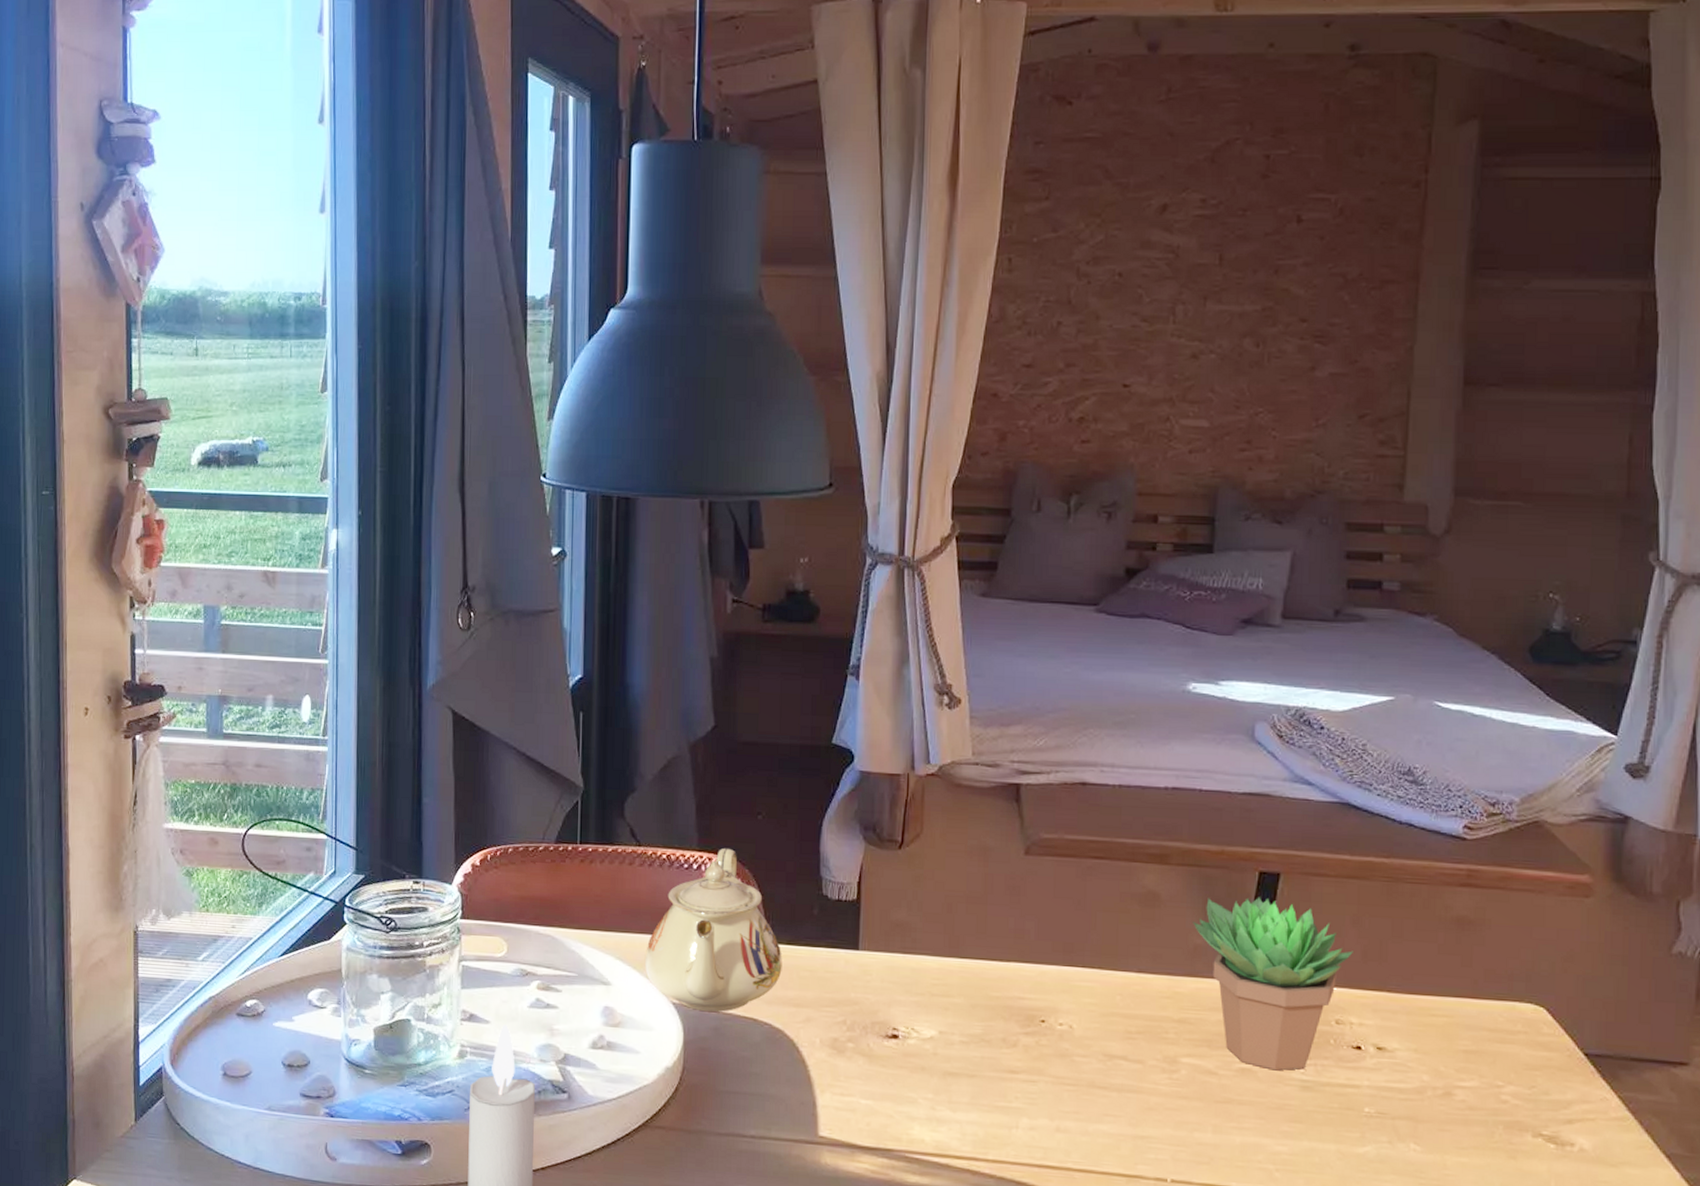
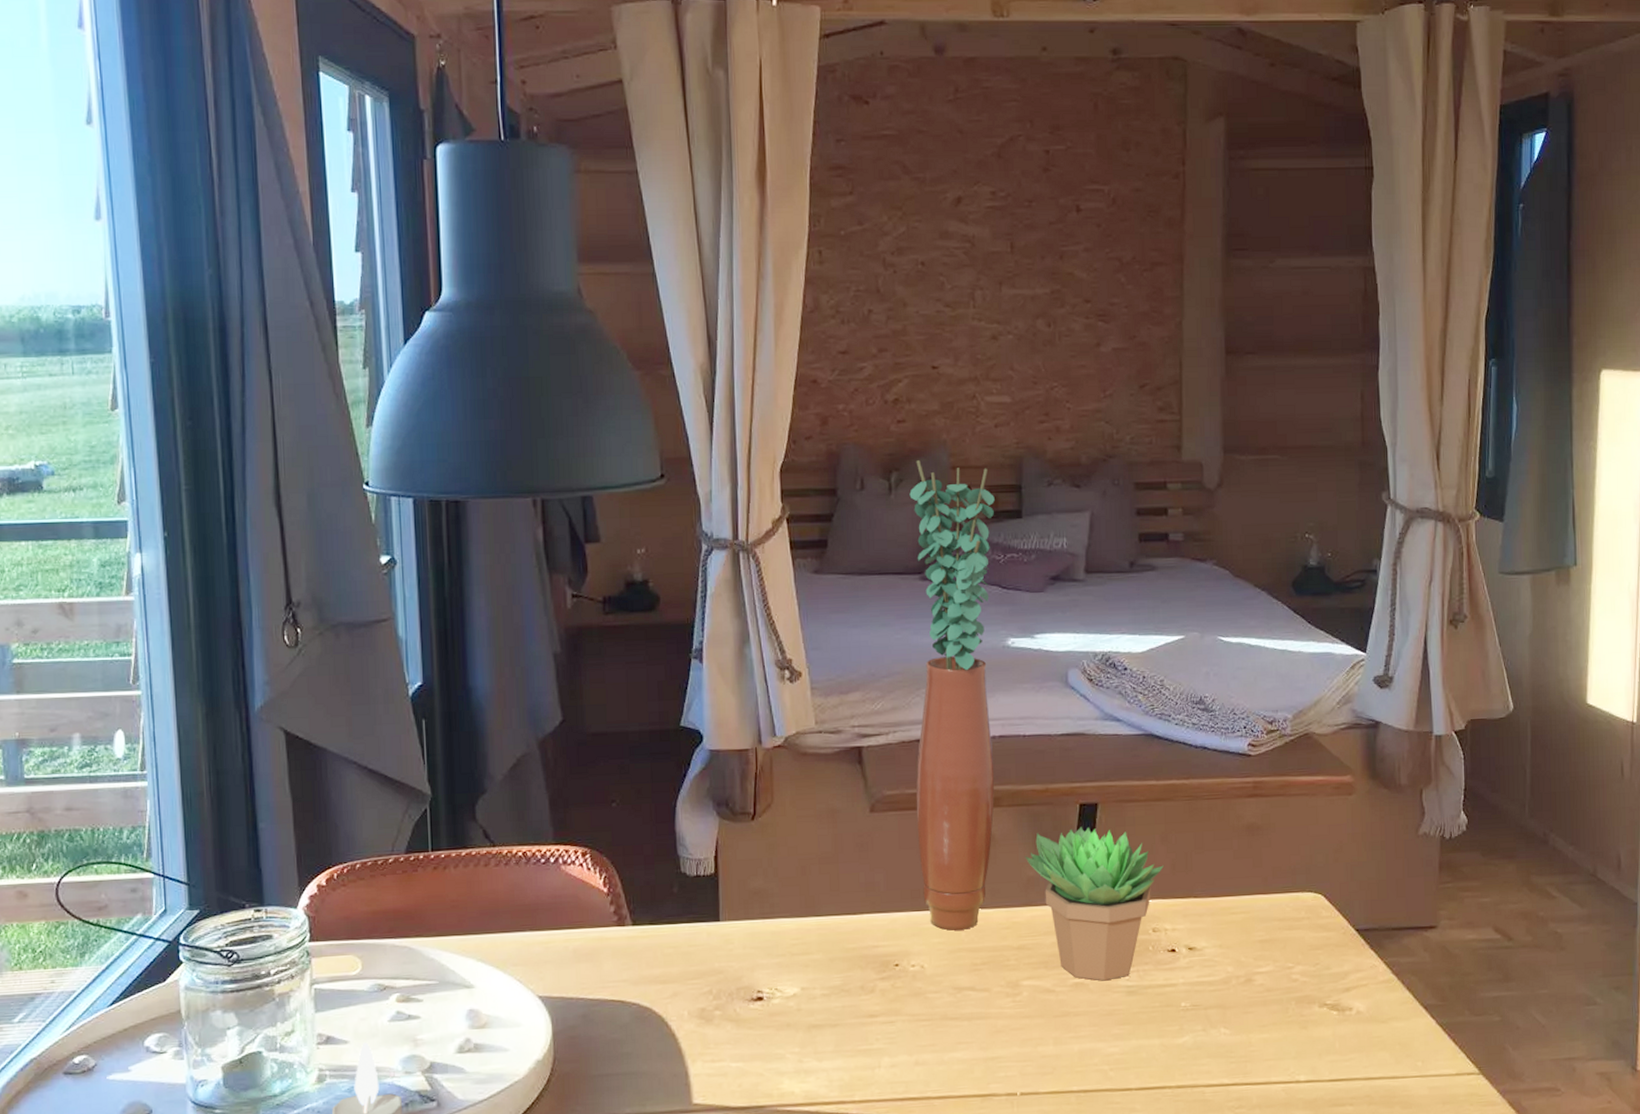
teapot: present [644,847,782,1012] -> none [506,838,646,1001]
vase: none [1074,484,1184,993] -> present [909,460,995,931]

